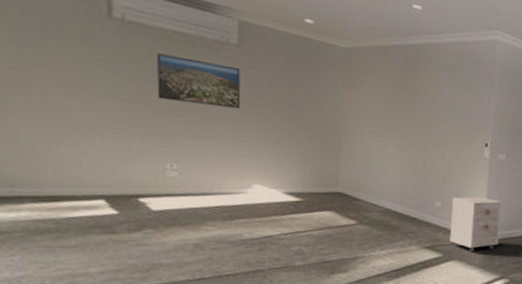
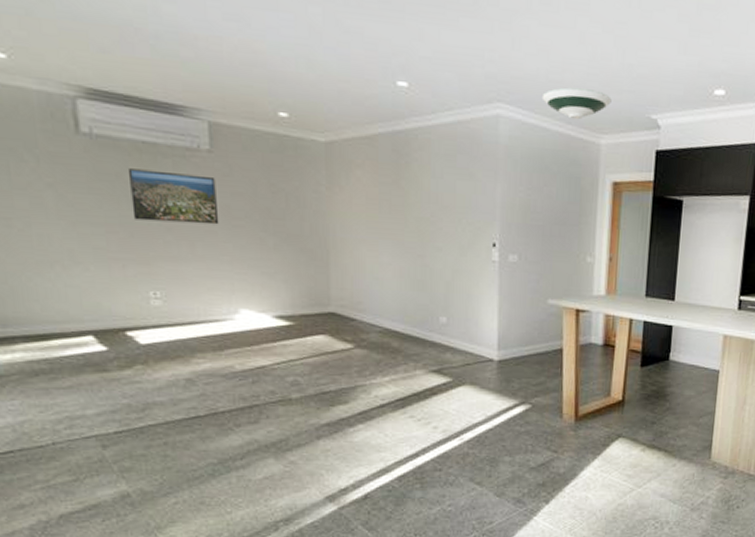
cabinet: present [449,197,502,252] -> none [458,308,517,375]

